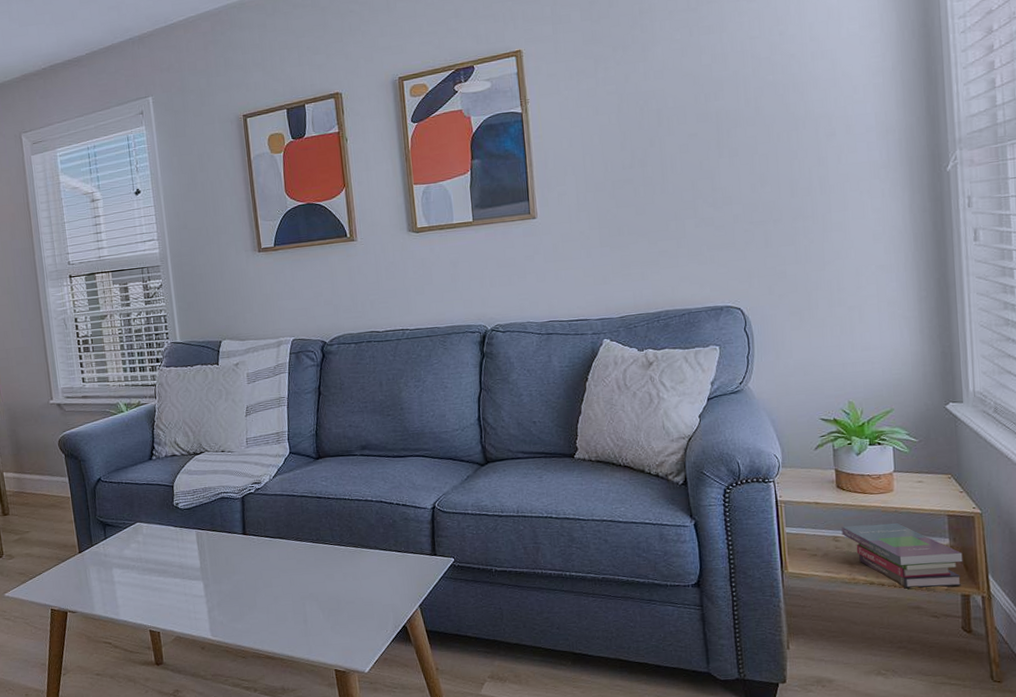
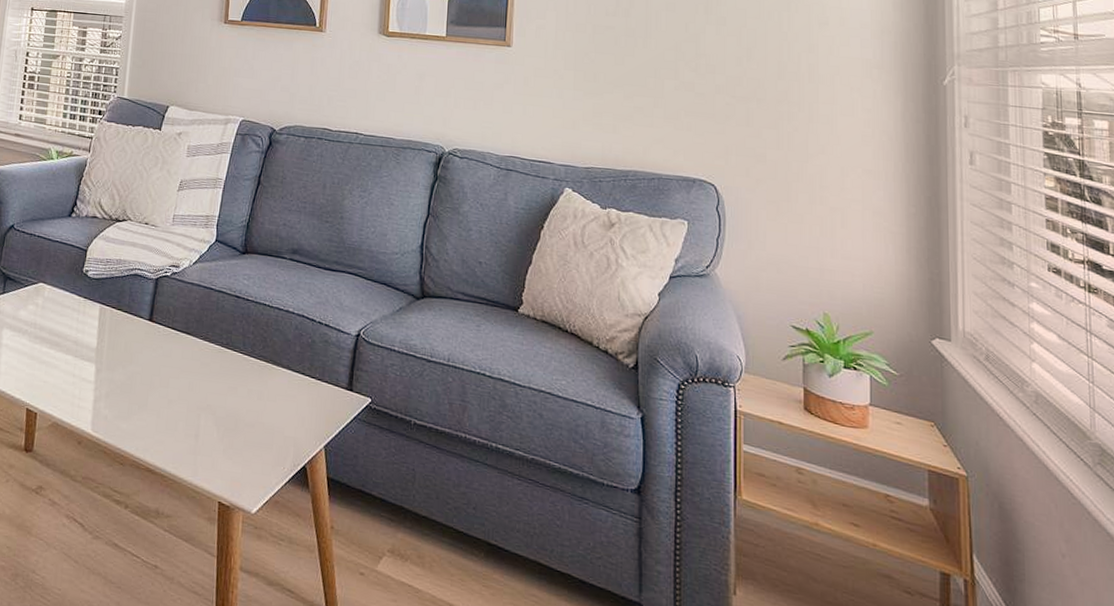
books: present [841,522,963,589] -> none [806,457,944,560]

